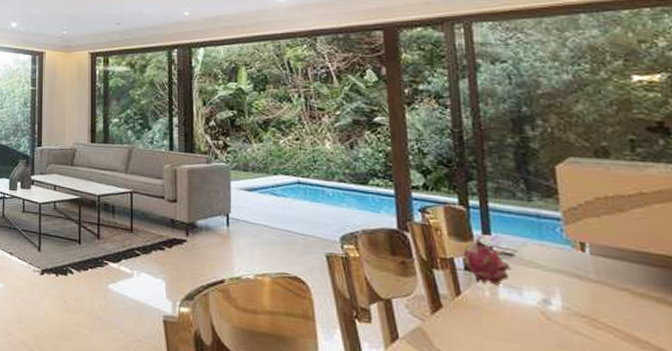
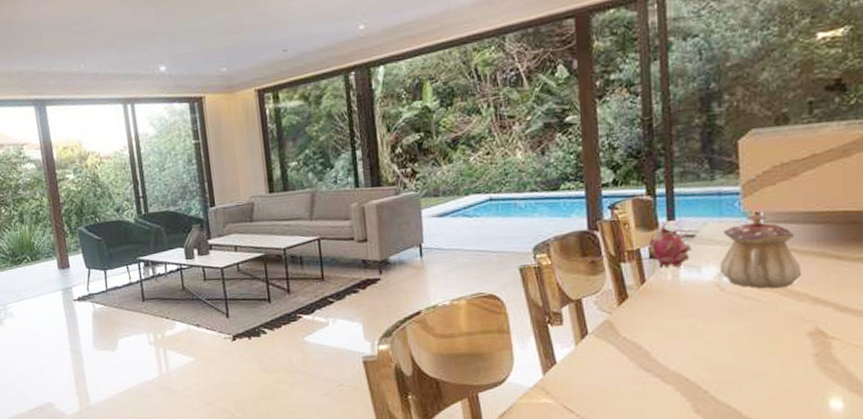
teapot: none [543,243,641,330] -> present [719,213,802,289]

